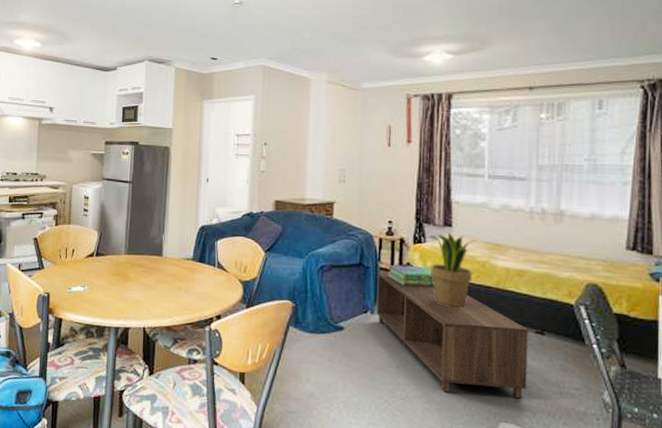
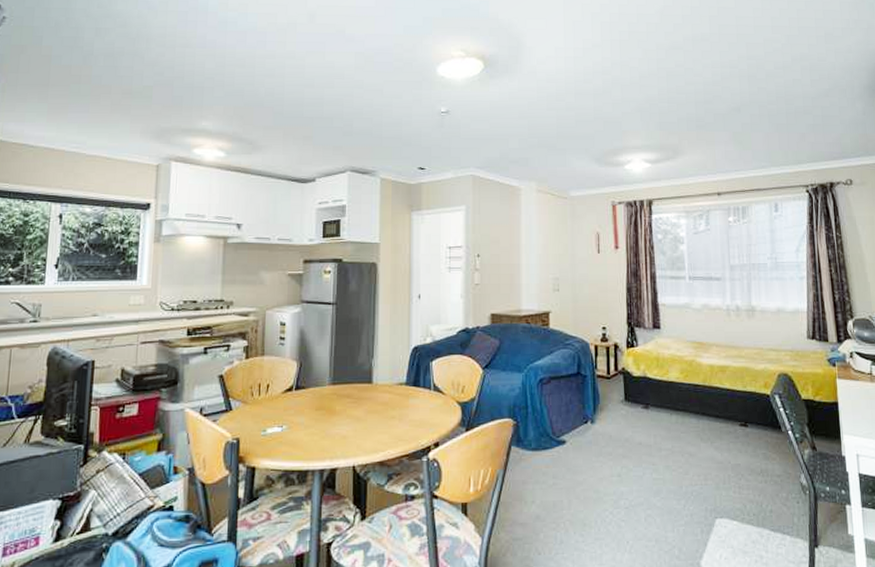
coffee table: present [377,272,528,399] -> none [595,380,737,496]
stack of books: present [387,265,435,288] -> none [604,370,649,391]
potted plant: present [427,233,477,308] -> none [638,335,683,408]

